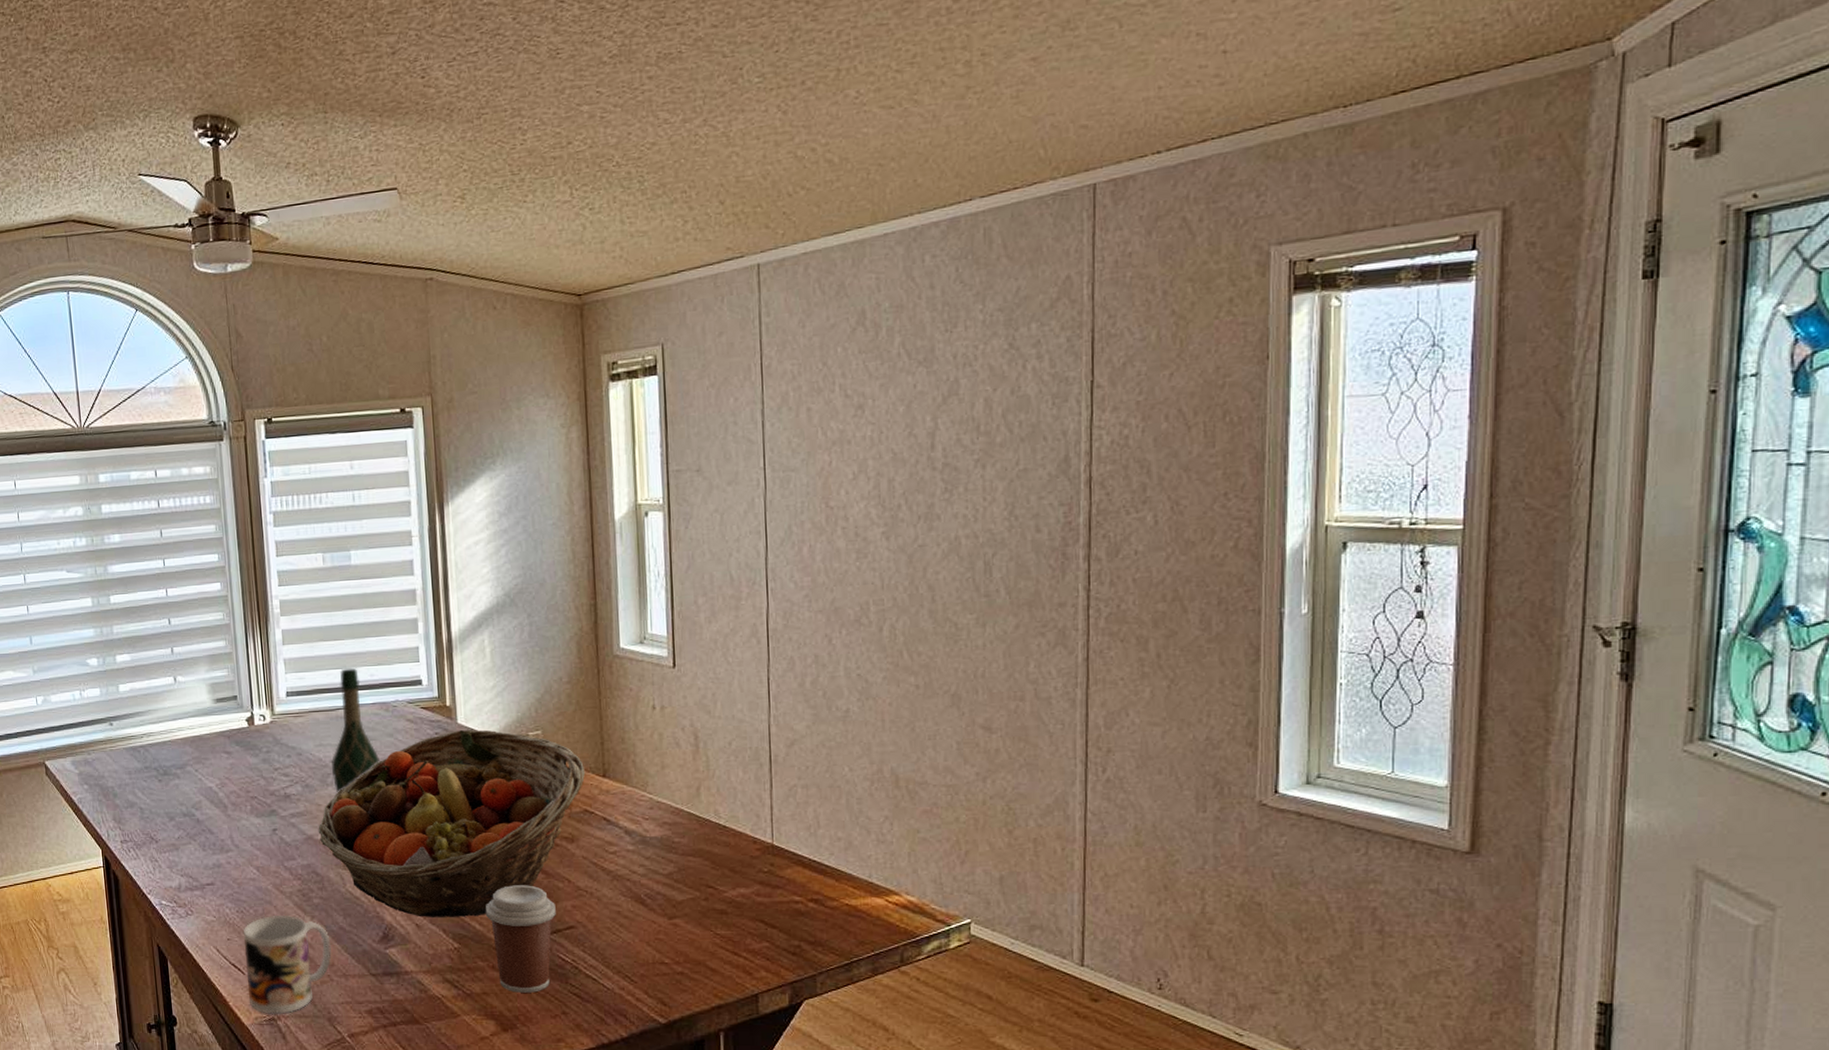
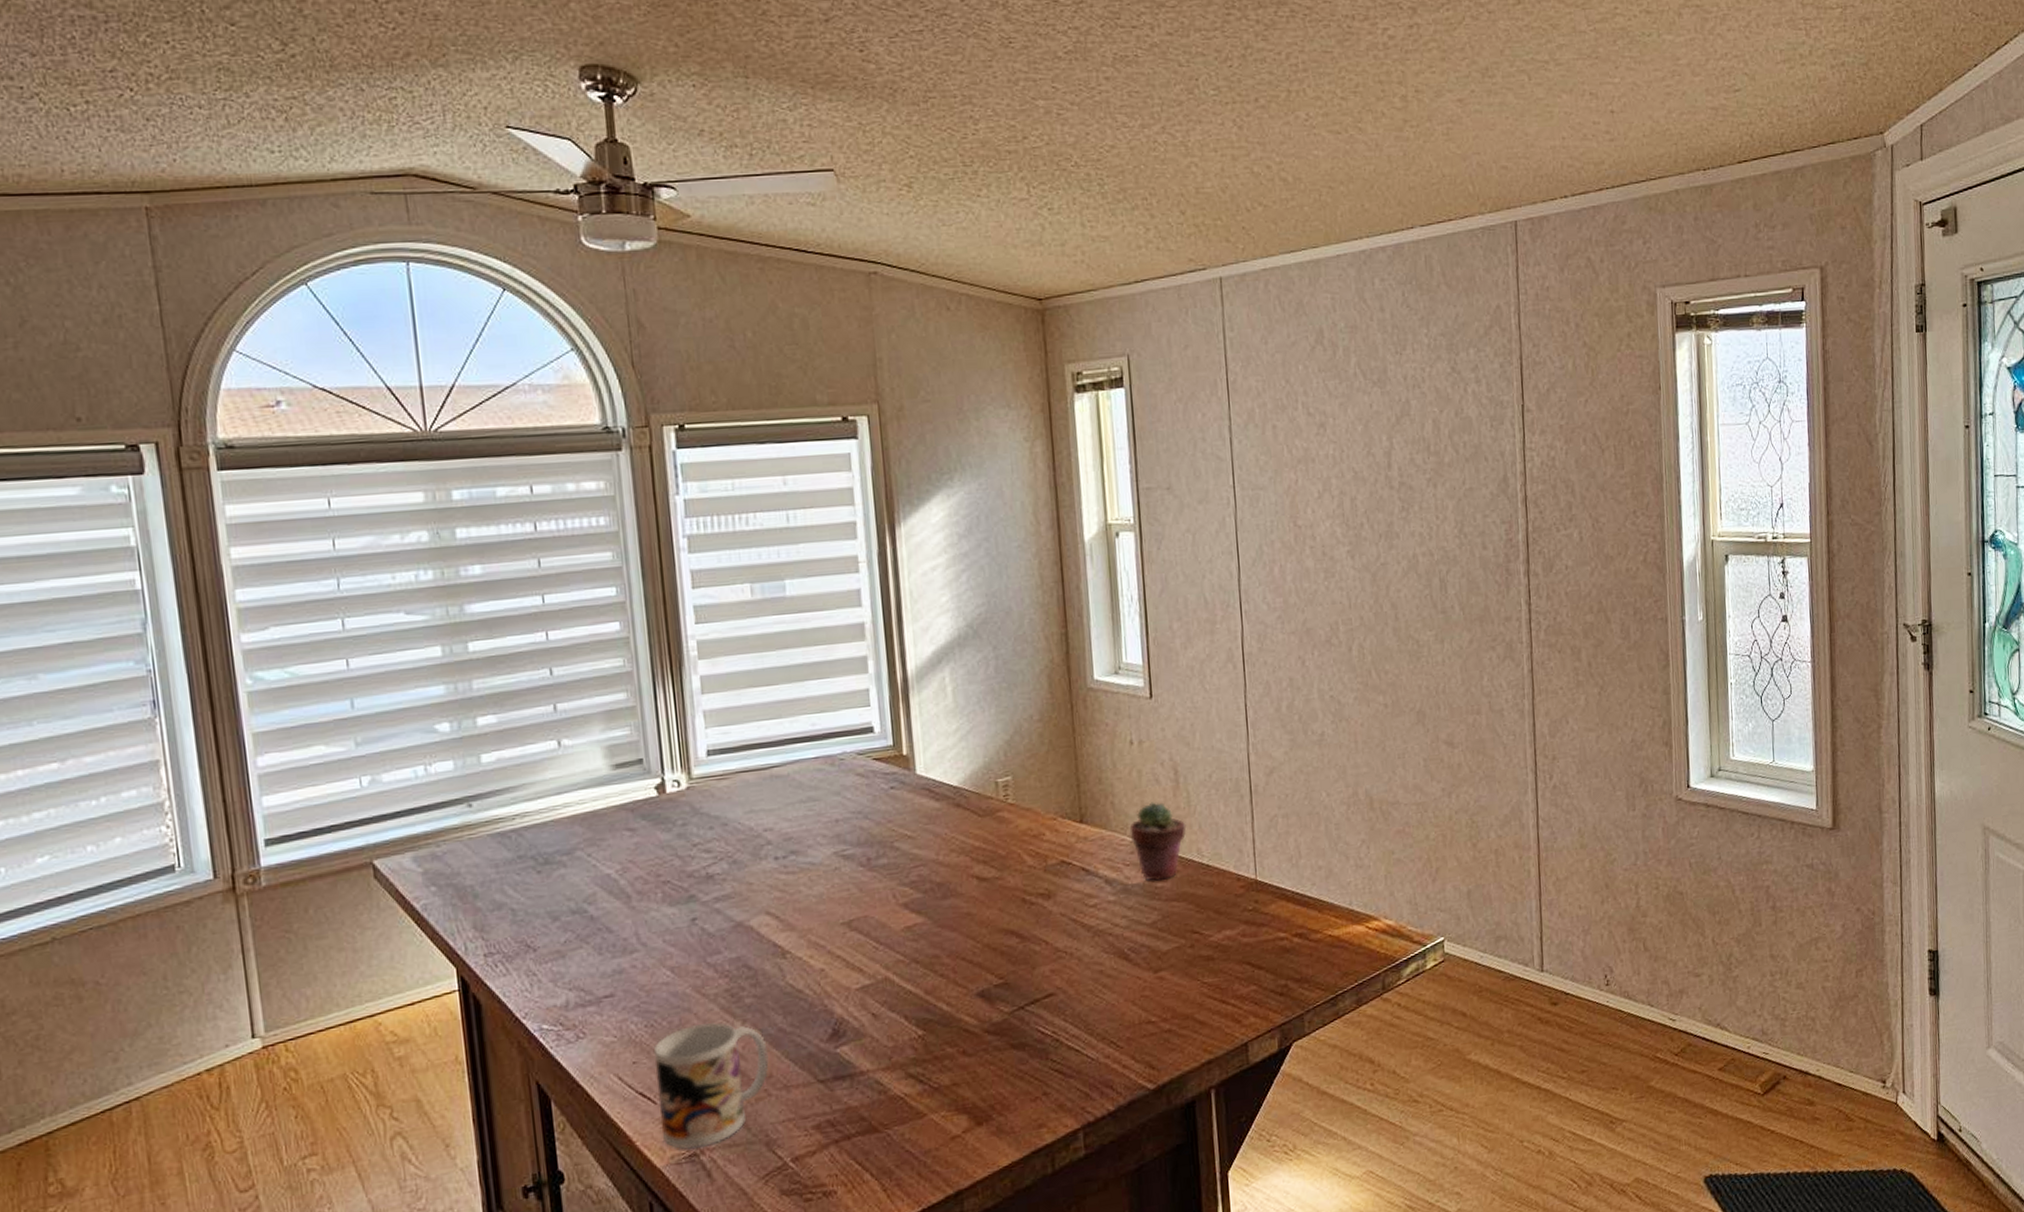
fruit basket: present [318,730,586,917] -> none [749,779,1061,1004]
wine bottle: present [331,667,381,793] -> none [764,717,826,868]
coffee cup: present [485,885,556,993] -> none [953,952,1033,1078]
potted succulent: none [649,763,705,836] -> present [1129,801,1187,881]

